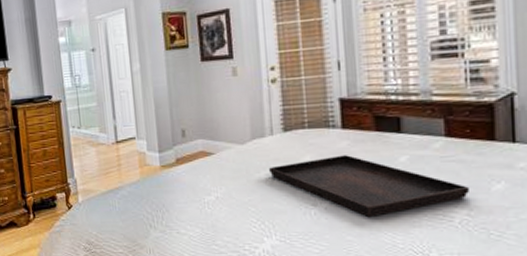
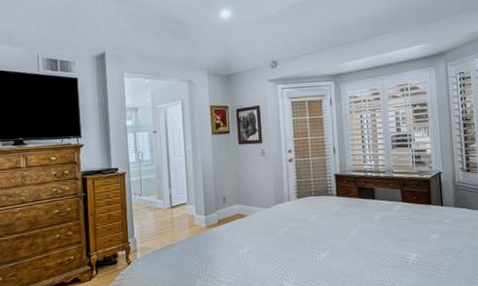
serving tray: present [269,155,471,216] -> none [287,216,418,261]

